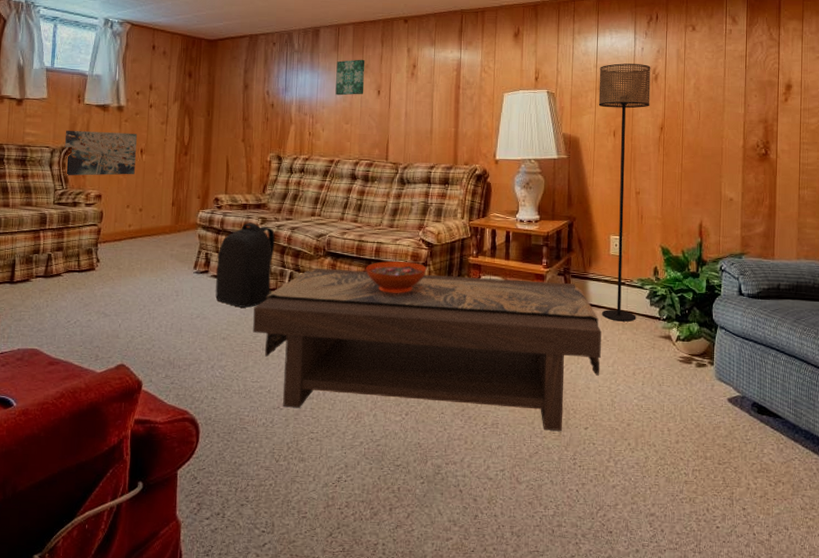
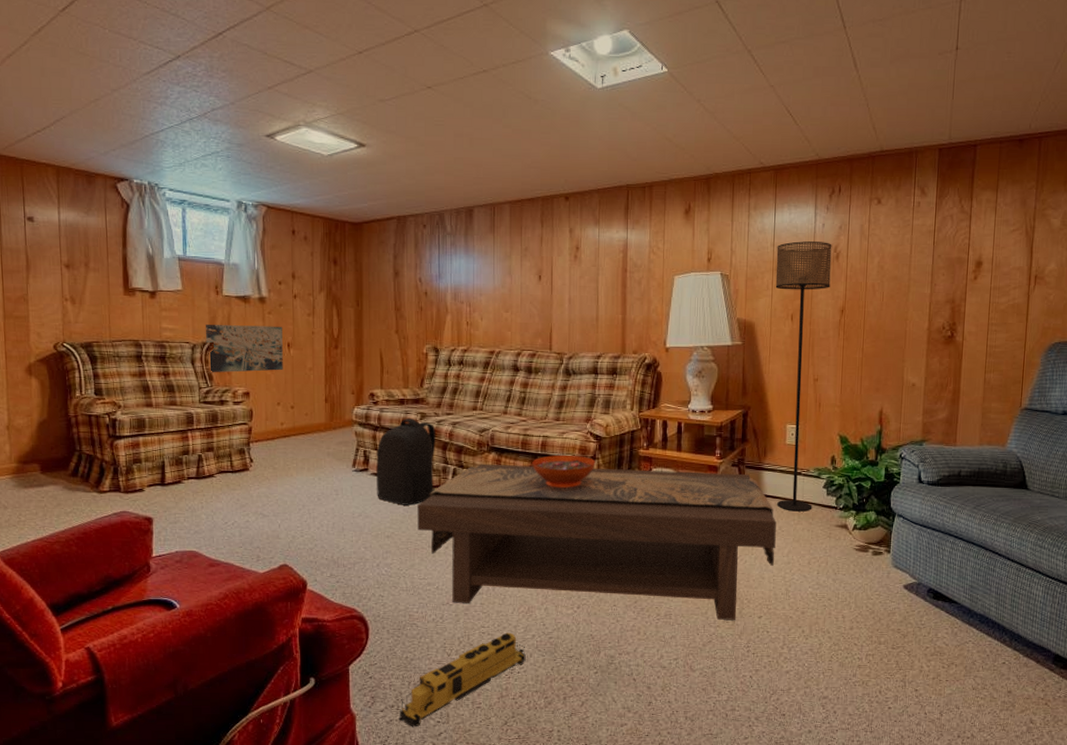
toy train: none [223,439,353,537] -> present [399,632,526,727]
wall art: present [335,59,365,96] -> none [493,241,524,282]

